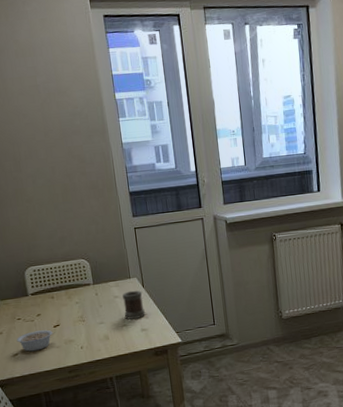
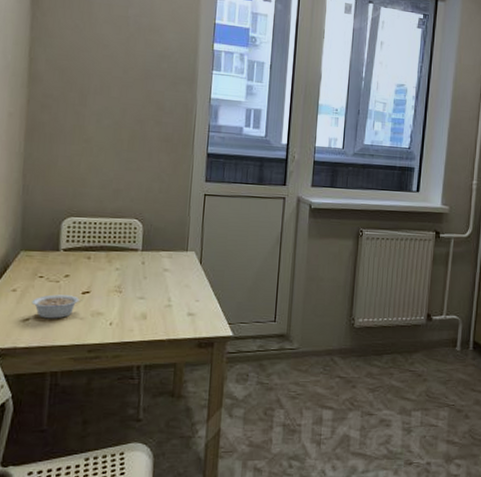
mug: present [122,290,145,320] -> none [170,265,197,300]

